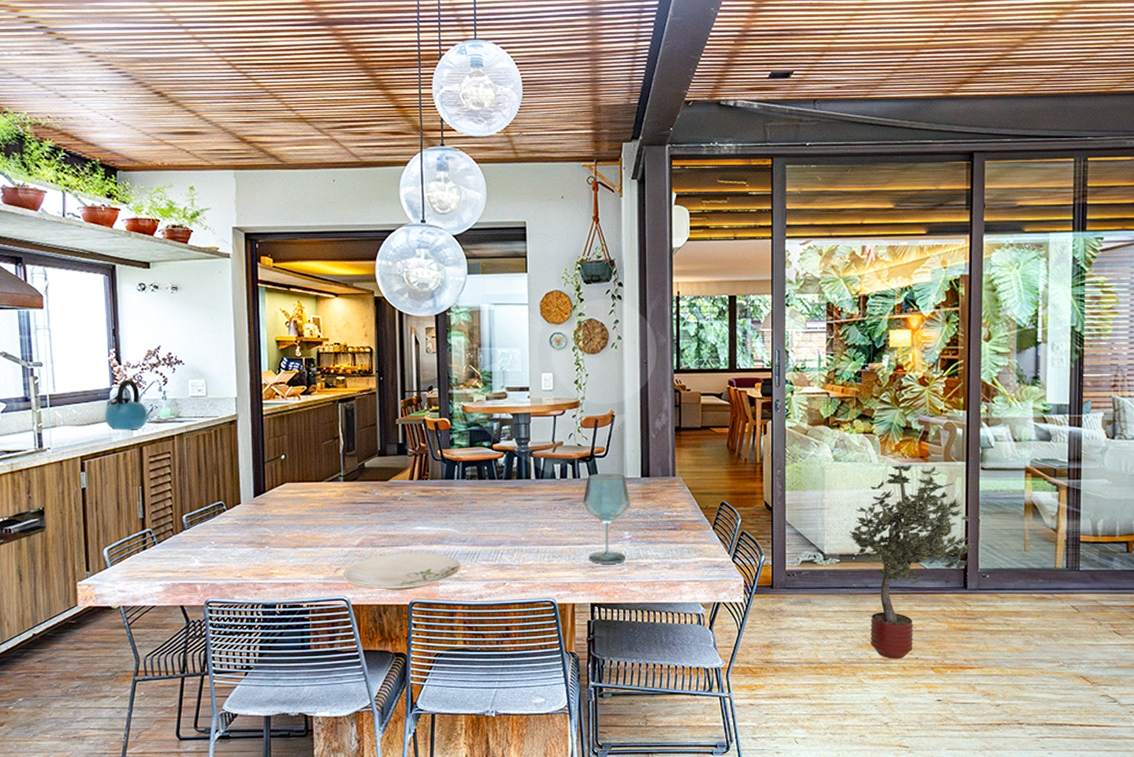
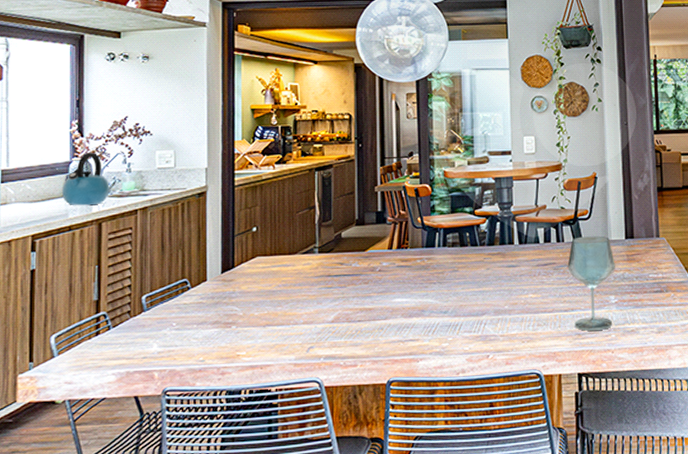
plate: present [343,552,461,591] -> none [316,326,442,370]

